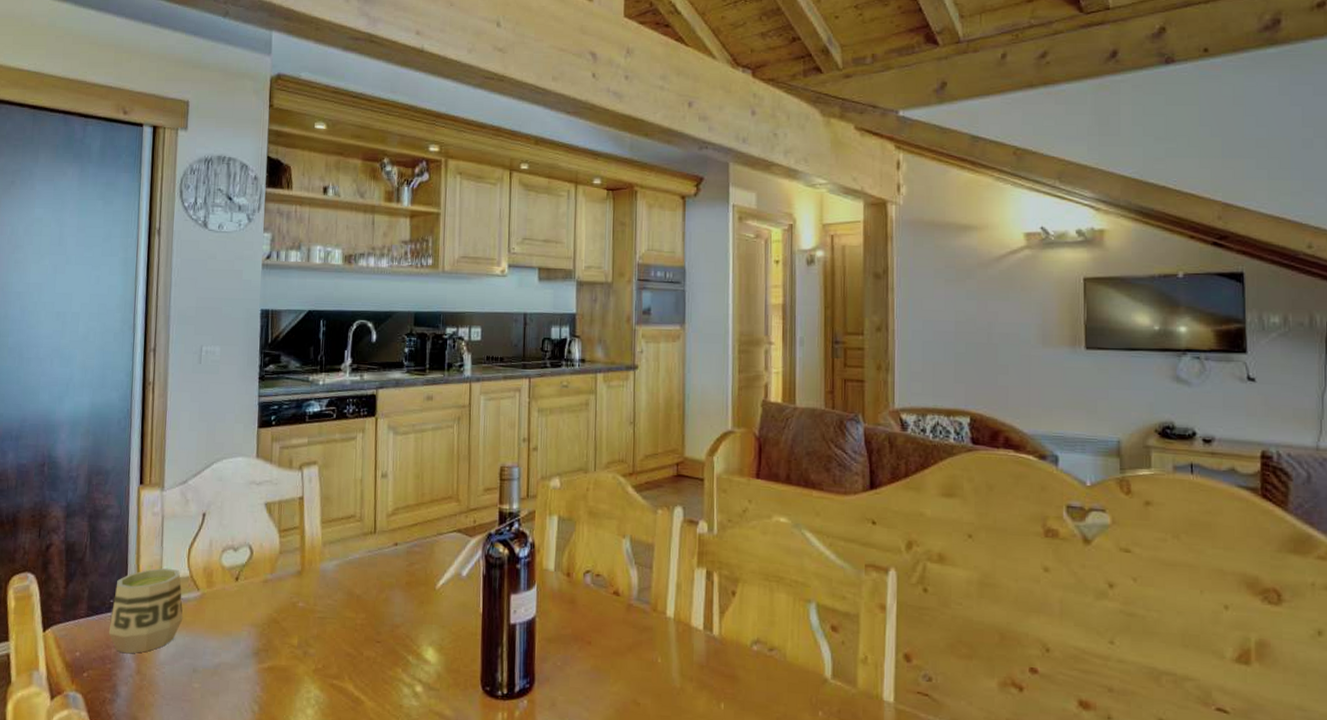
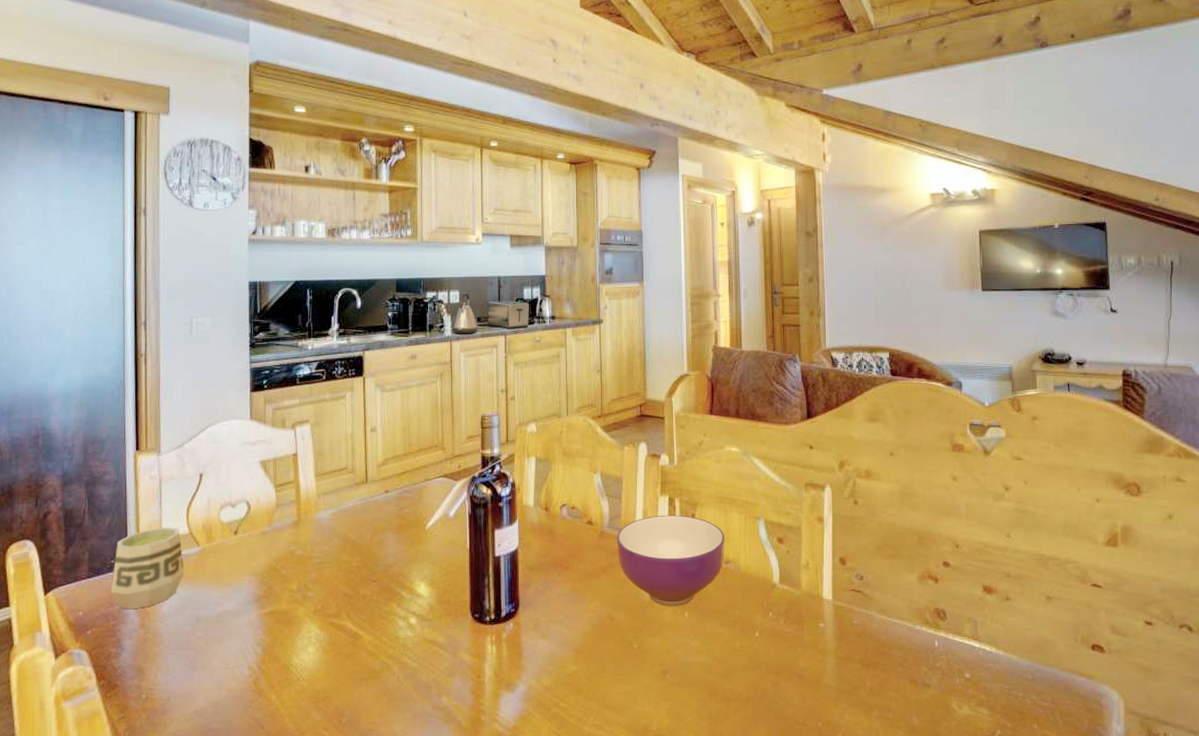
kettle: none [470,328,501,377] -> present [450,292,478,335]
toaster: none [510,339,557,373] -> present [487,300,529,330]
bowl: none [645,590,769,696] -> present [617,515,725,607]

